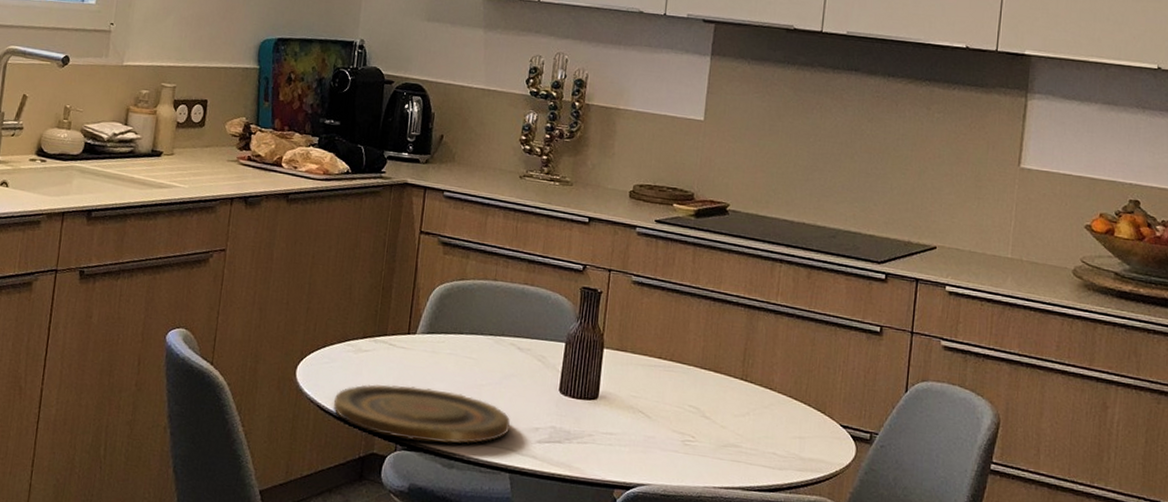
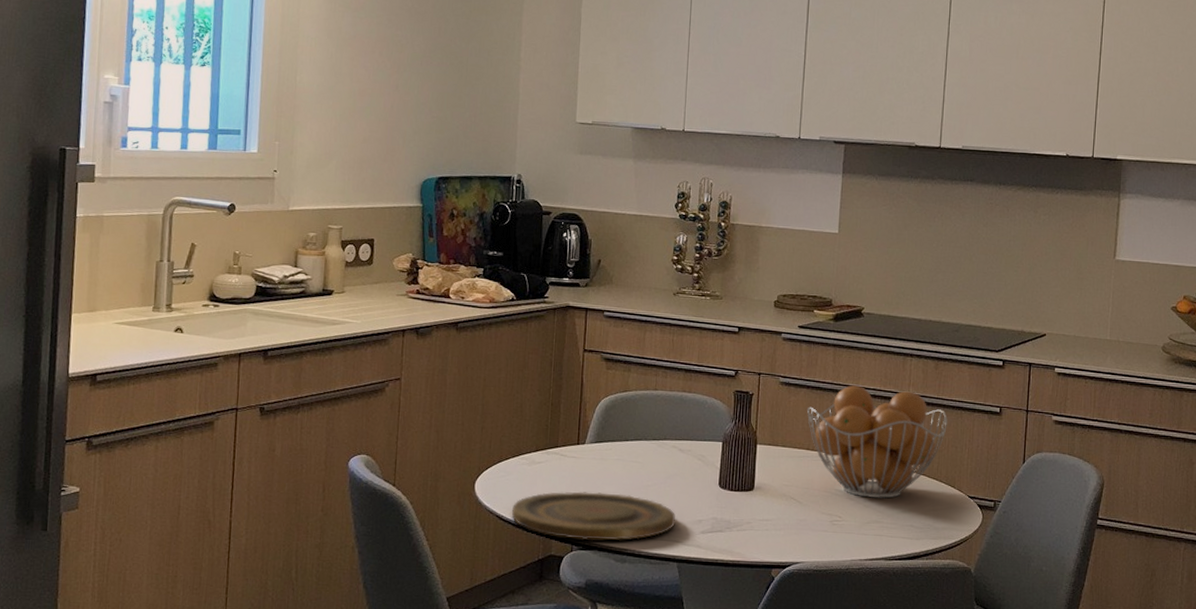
fruit basket: none [660,290,820,421] -> present [806,385,947,499]

